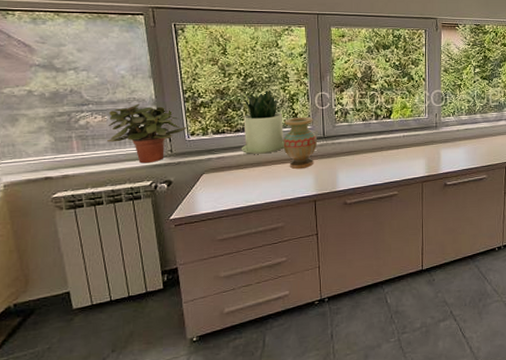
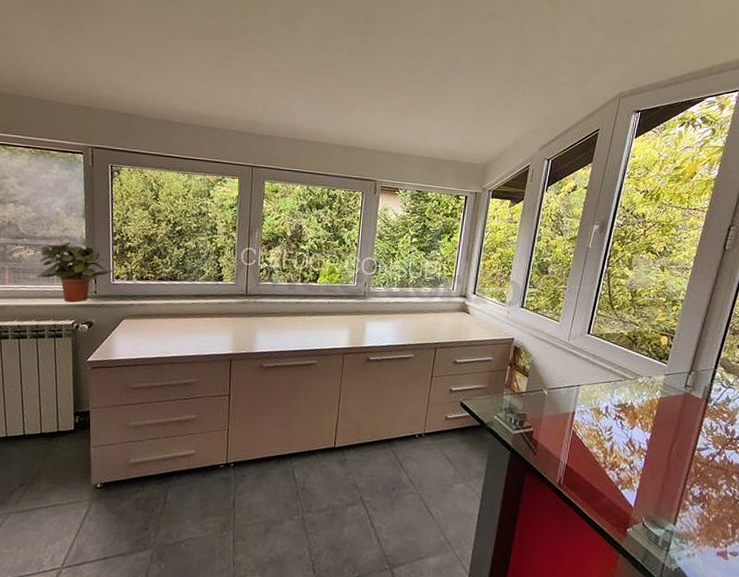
planter: present [240,88,284,154] -> none [162,239,207,306]
vase: present [283,116,317,169] -> none [204,271,239,325]

